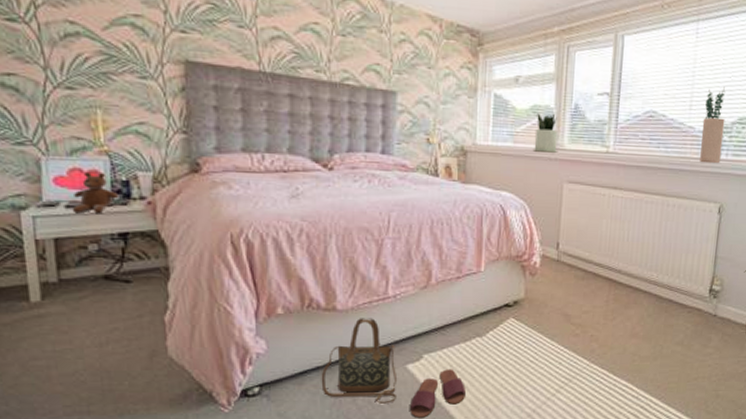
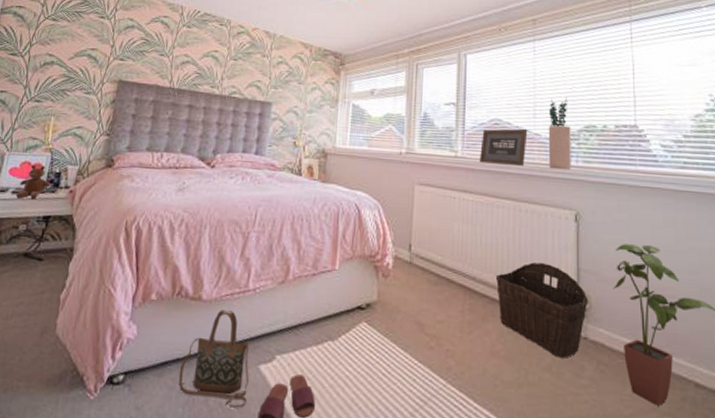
planter: present [532,113,558,154] -> none [385,120,409,158]
picture frame: none [630,121,682,162] -> present [479,128,528,167]
wicker basket: none [639,253,722,333] -> present [495,262,589,358]

